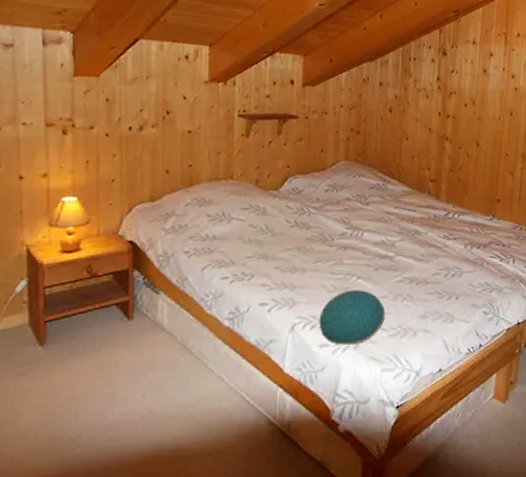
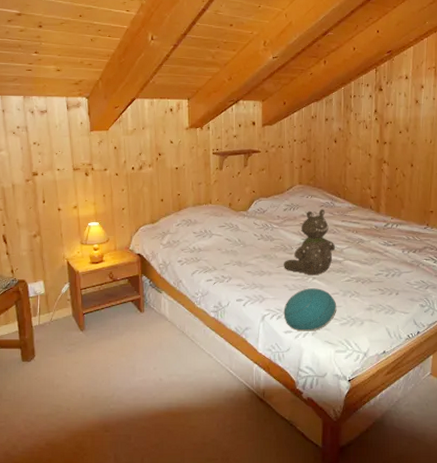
teddy bear: none [322,191,387,274] -> present [284,208,336,276]

